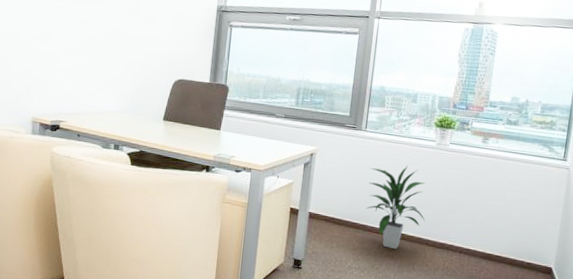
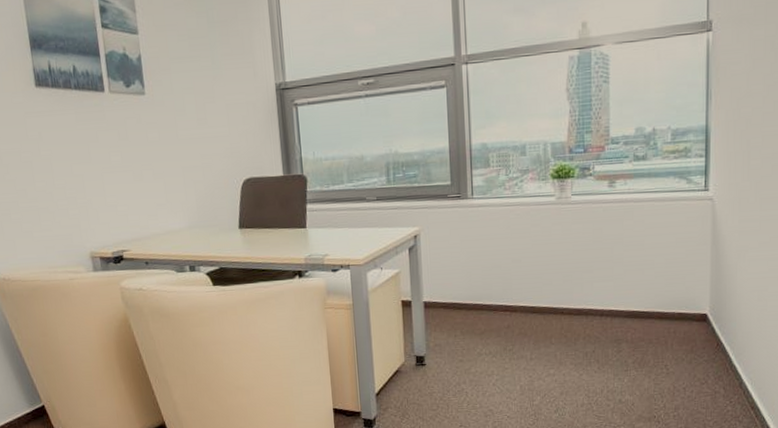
indoor plant: present [366,165,426,250] -> none [484,229,557,326]

